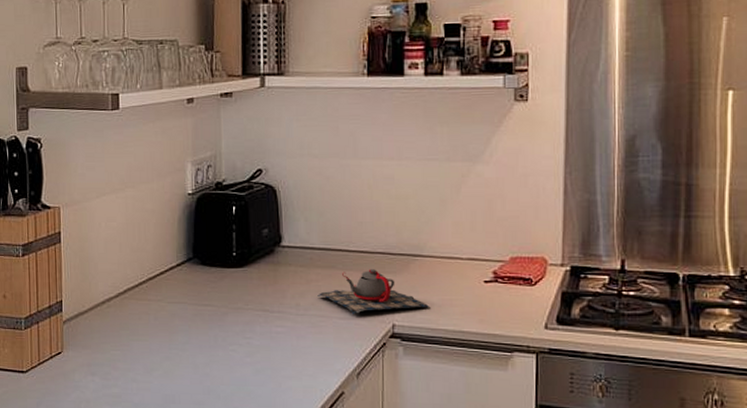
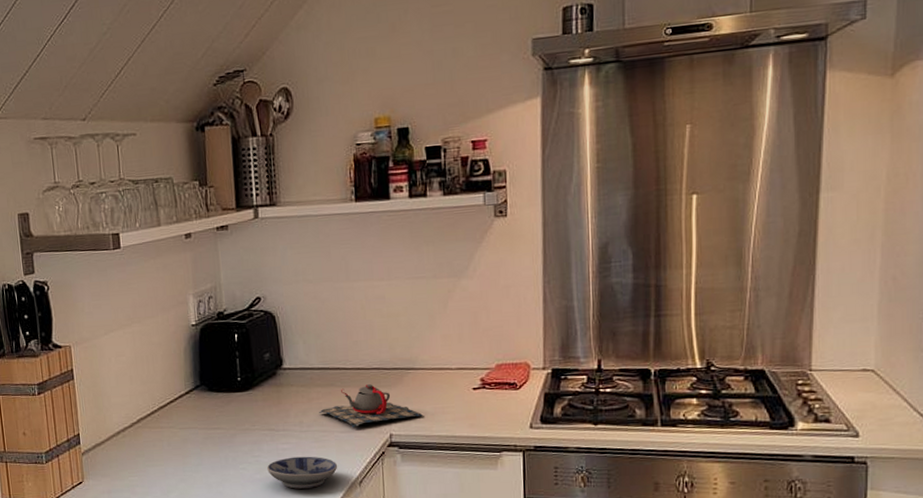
bowl: none [259,341,335,377] -> present [267,456,338,489]

